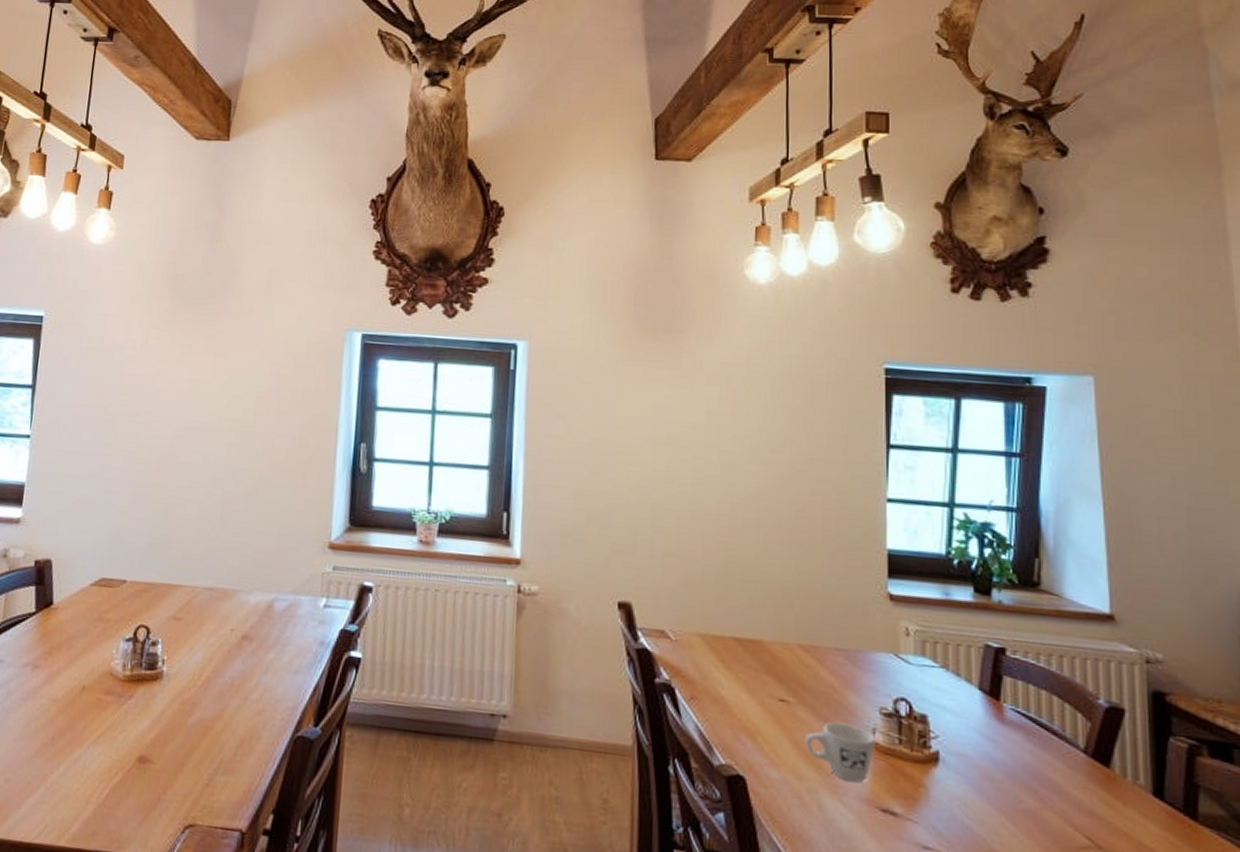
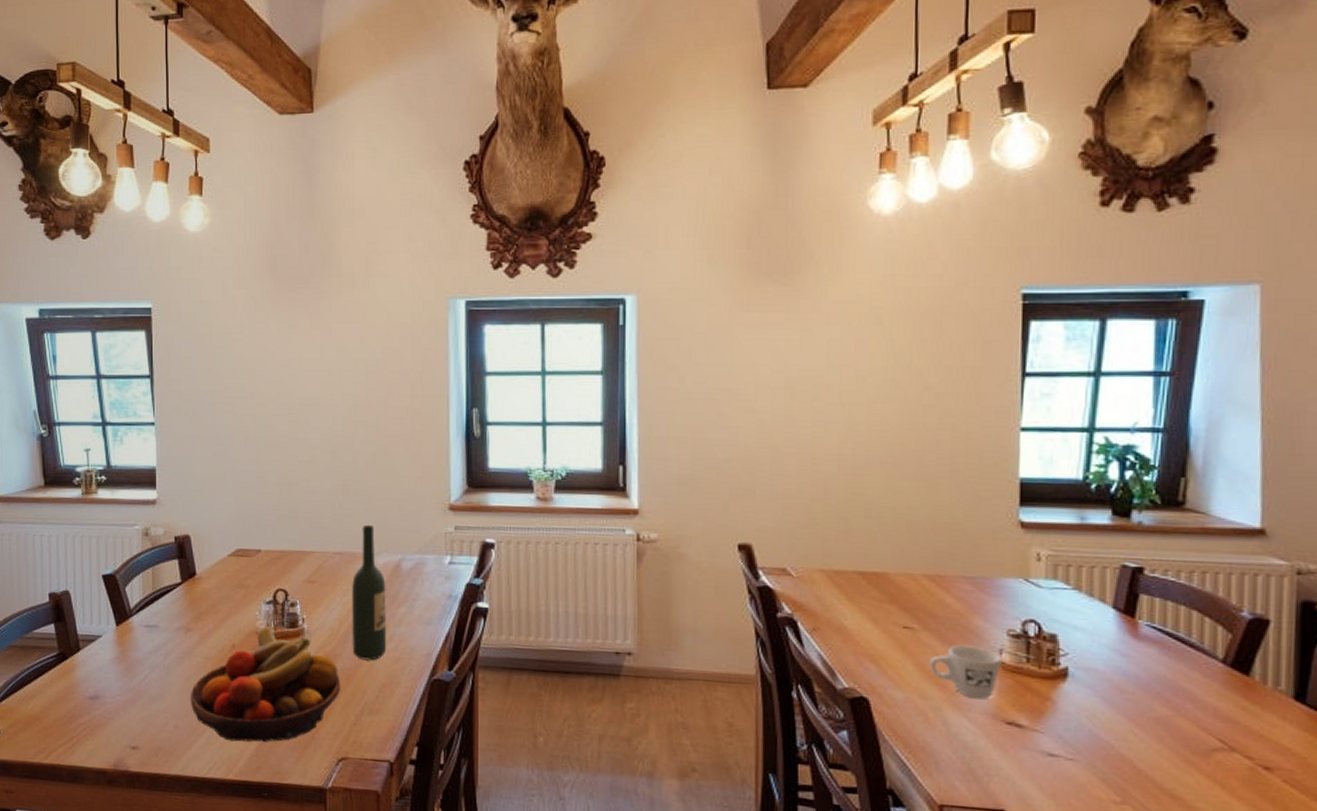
fruit bowl: none [27,665,197,804] -> present [190,625,341,743]
wine bottle: none [212,559,256,712] -> present [352,524,387,661]

